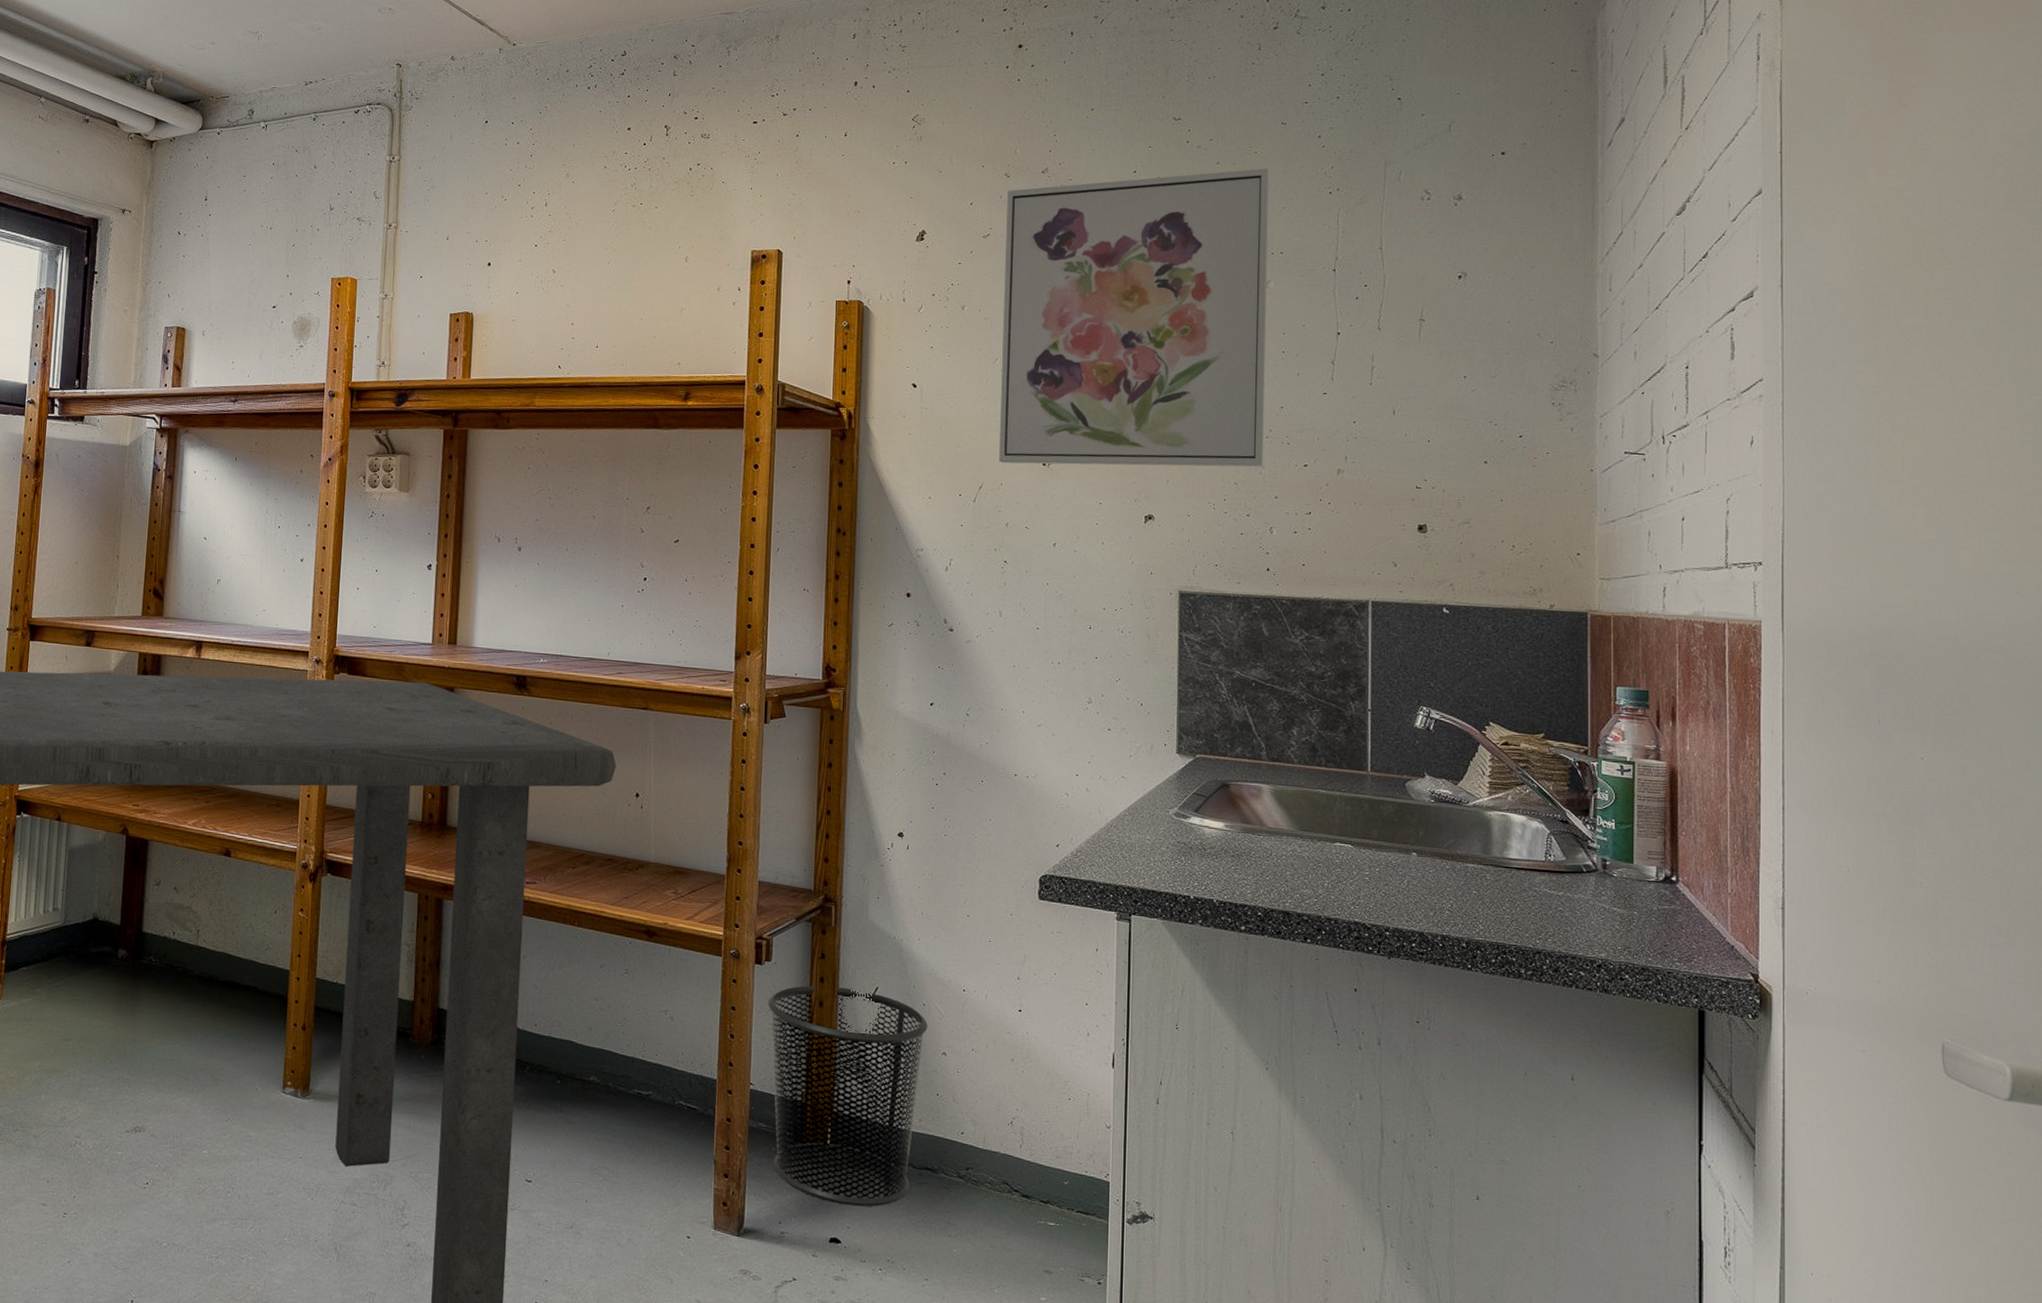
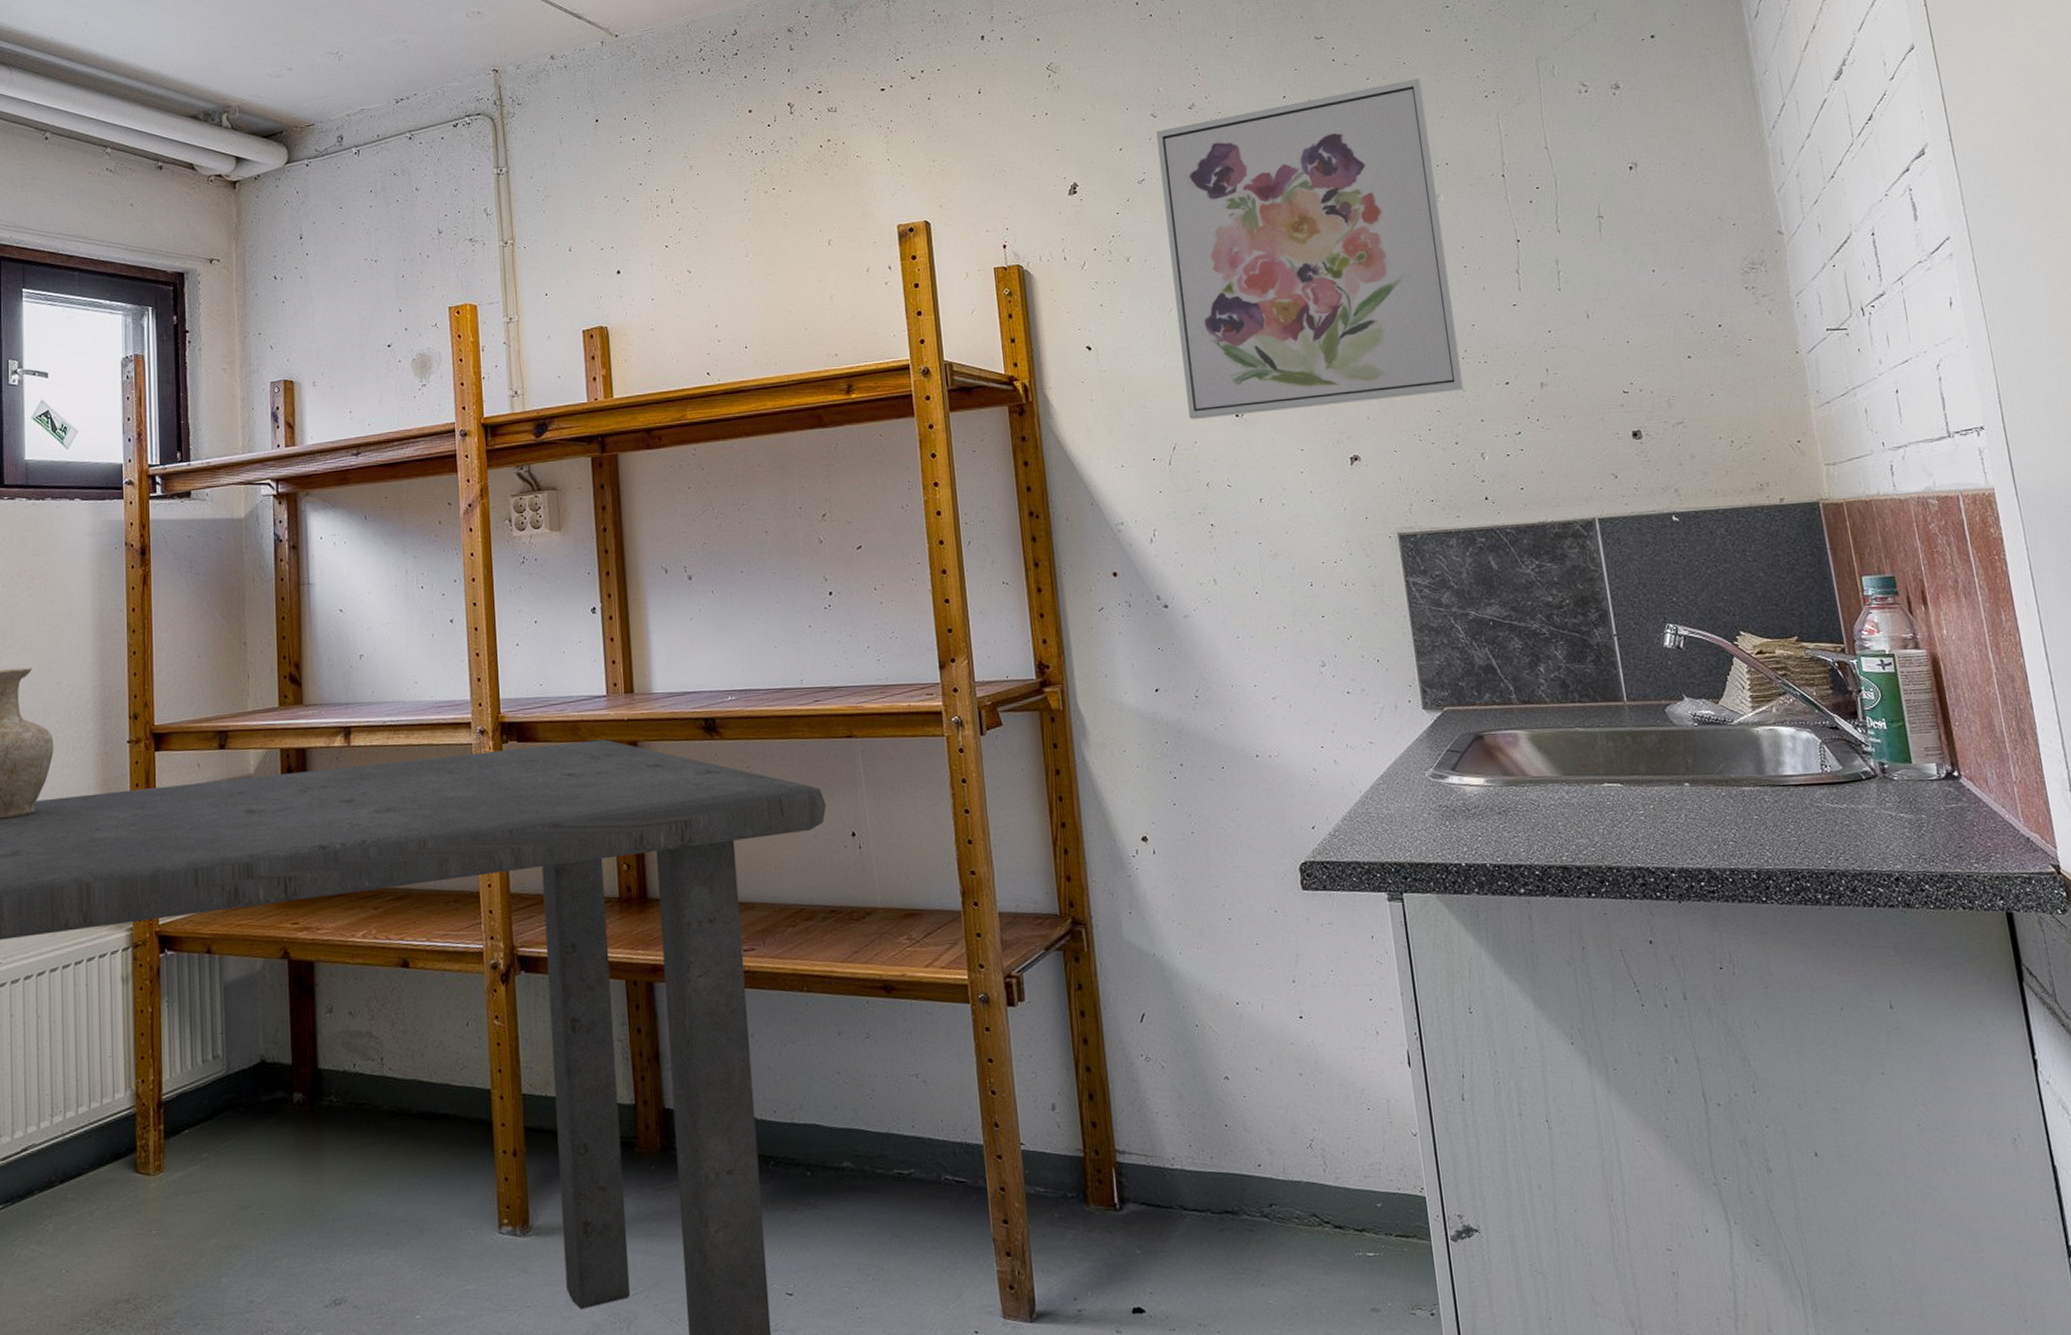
trash can: present [767,985,928,1207] -> none [1027,1019,1212,1268]

